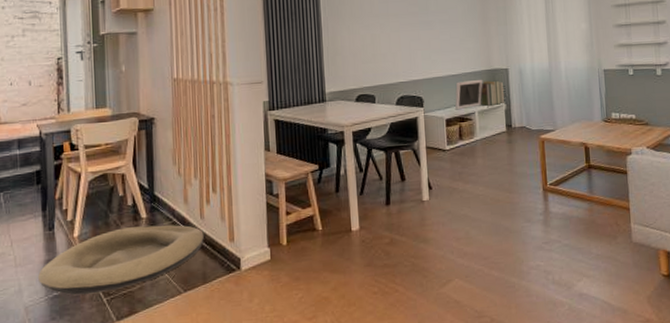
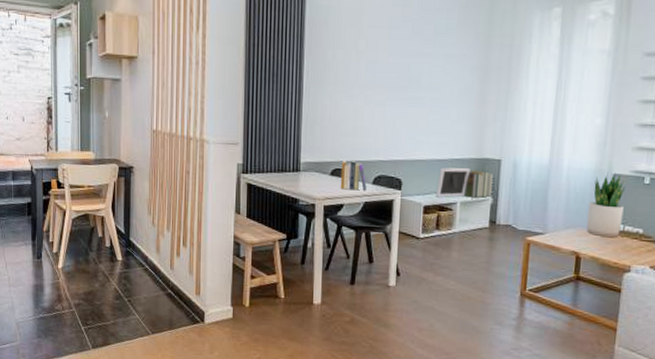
dog bed: present [38,225,204,296] -> none [28,266,172,322]
books: none [365,84,391,114] -> present [340,160,367,191]
planter: none [587,70,618,126] -> present [586,175,626,238]

